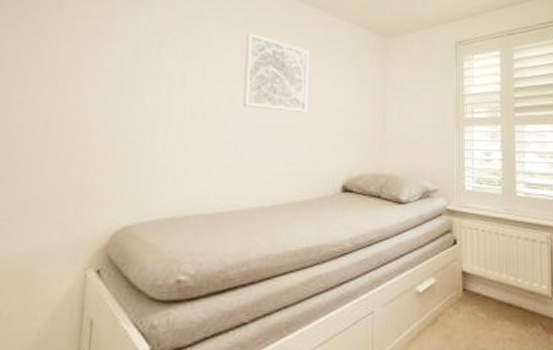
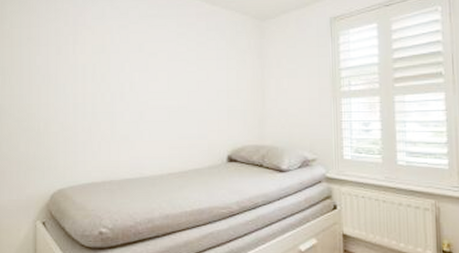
wall art: present [243,33,310,114] -> none [141,27,195,94]

